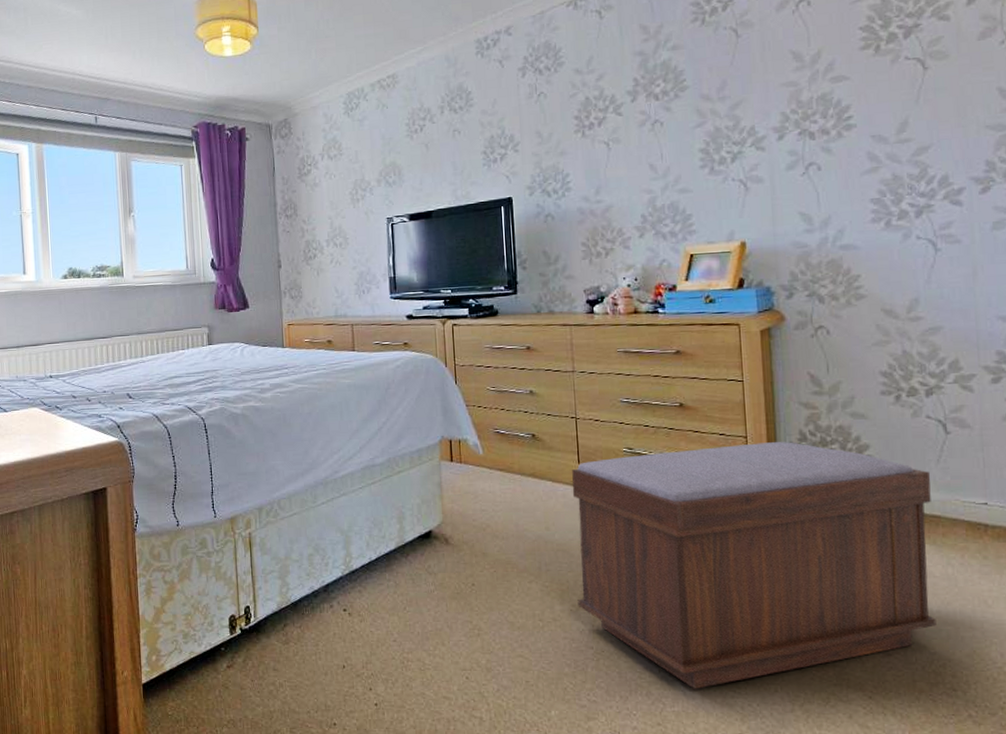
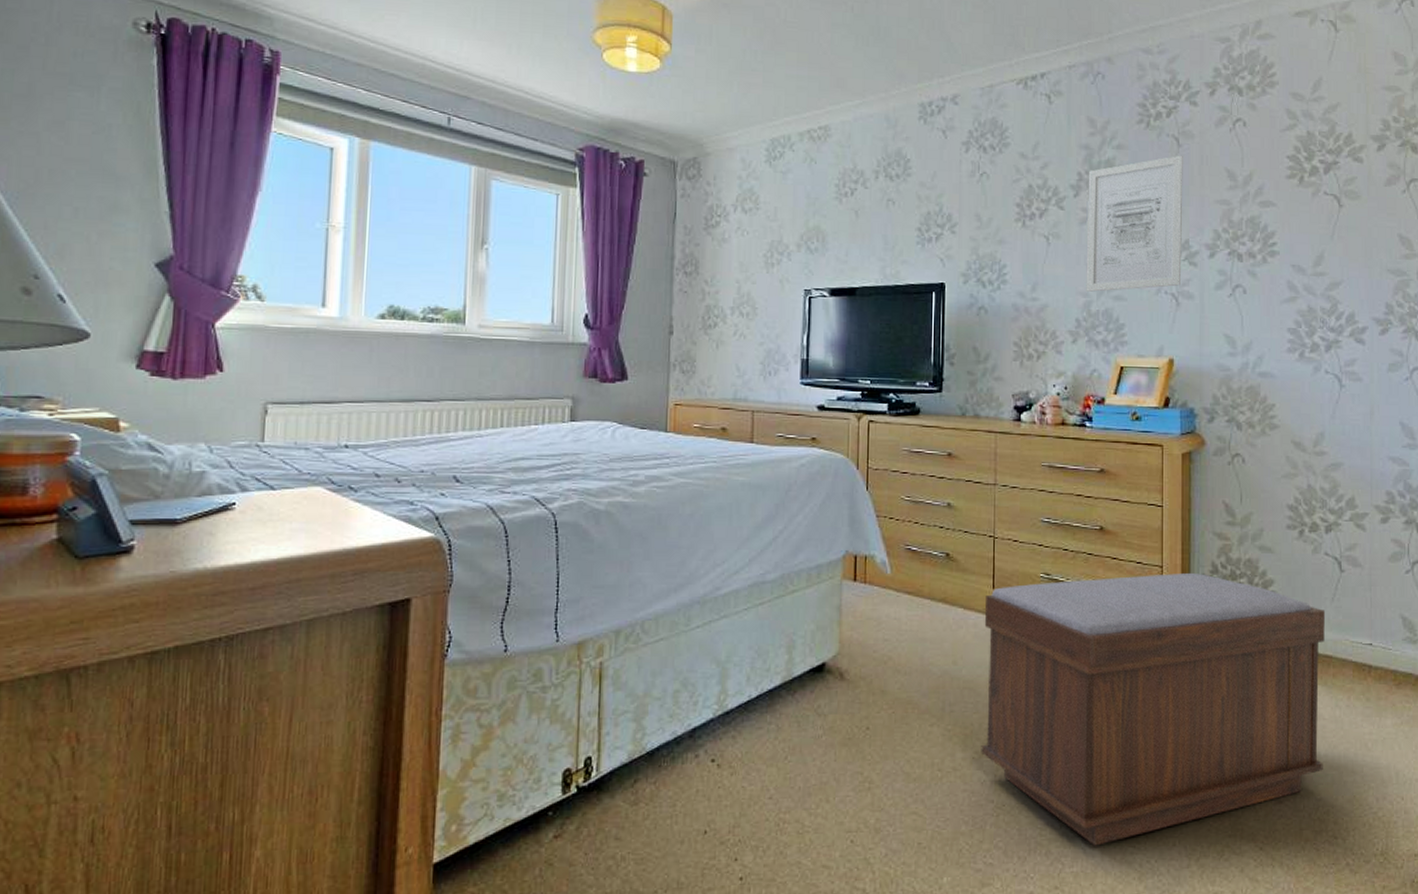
wall art: none [644,45,748,188] -> present [1086,155,1183,292]

